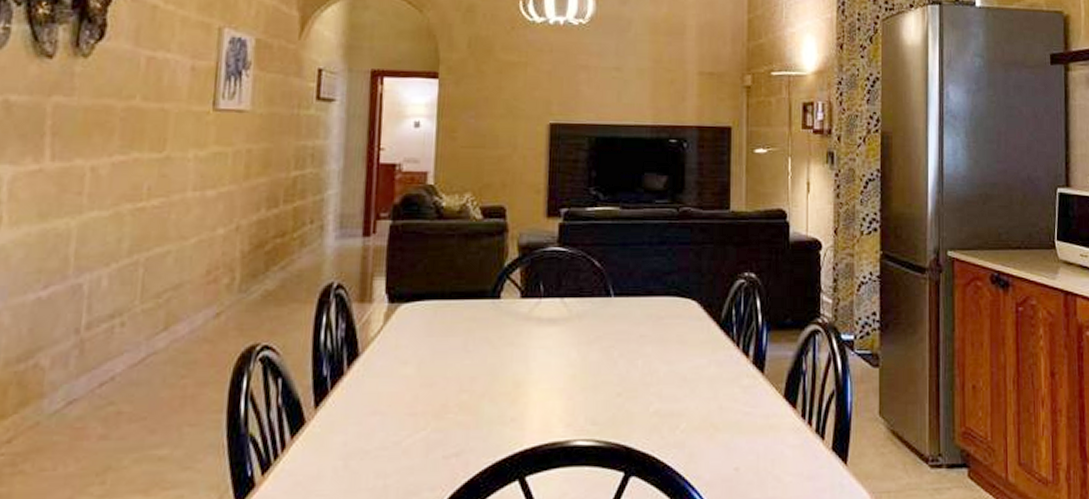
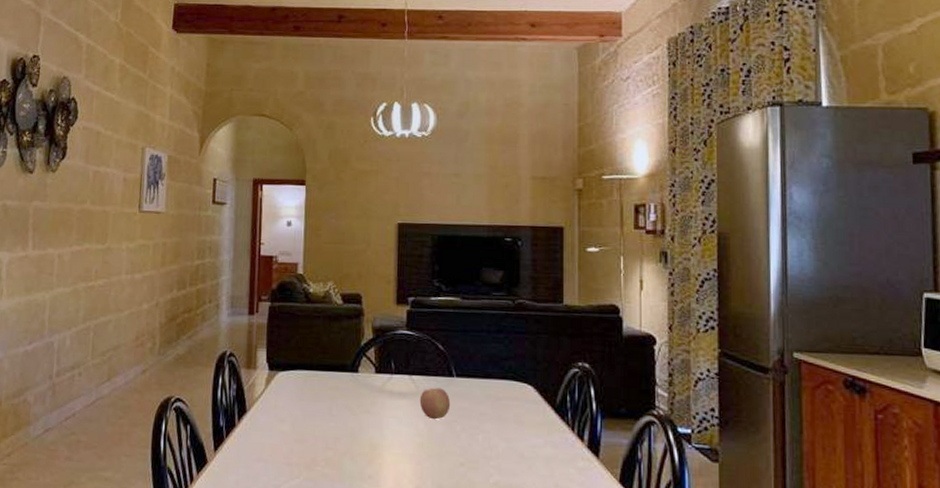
fruit: none [572,310,608,347] -> present [419,387,451,420]

